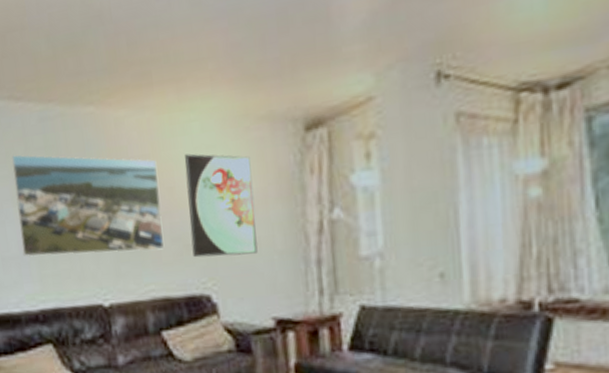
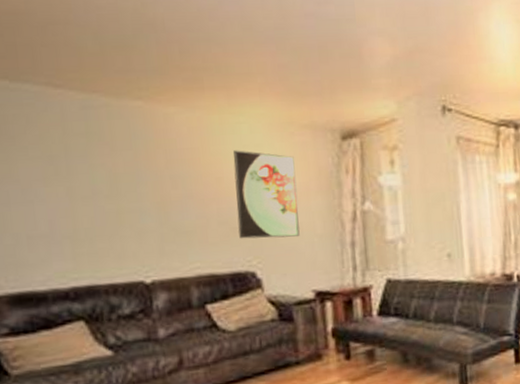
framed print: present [12,154,164,257] -> none [46,137,211,236]

